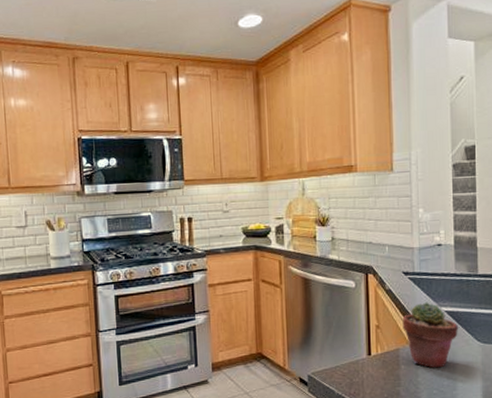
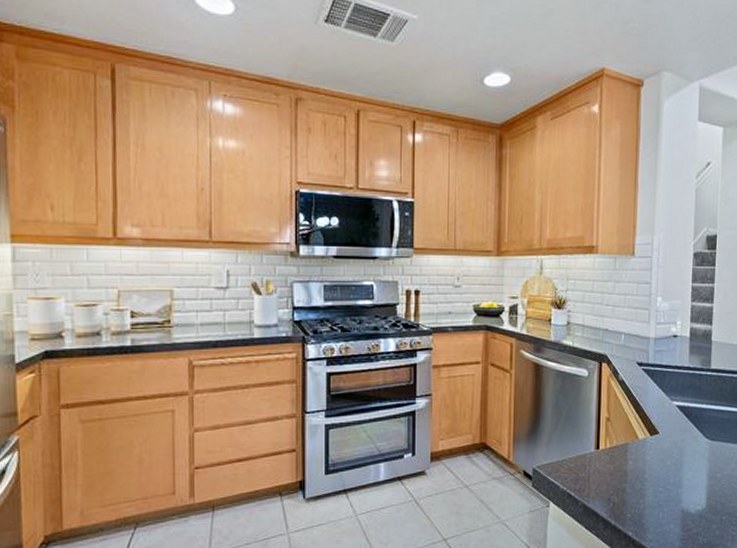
potted succulent: present [402,302,459,368] -> none [633,395,689,465]

